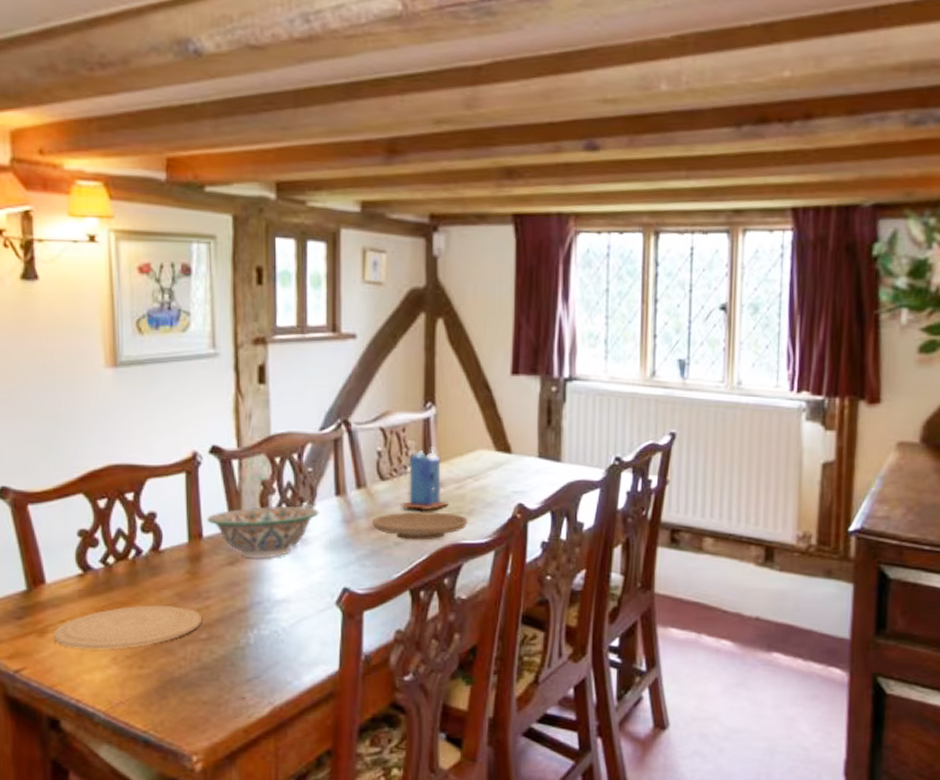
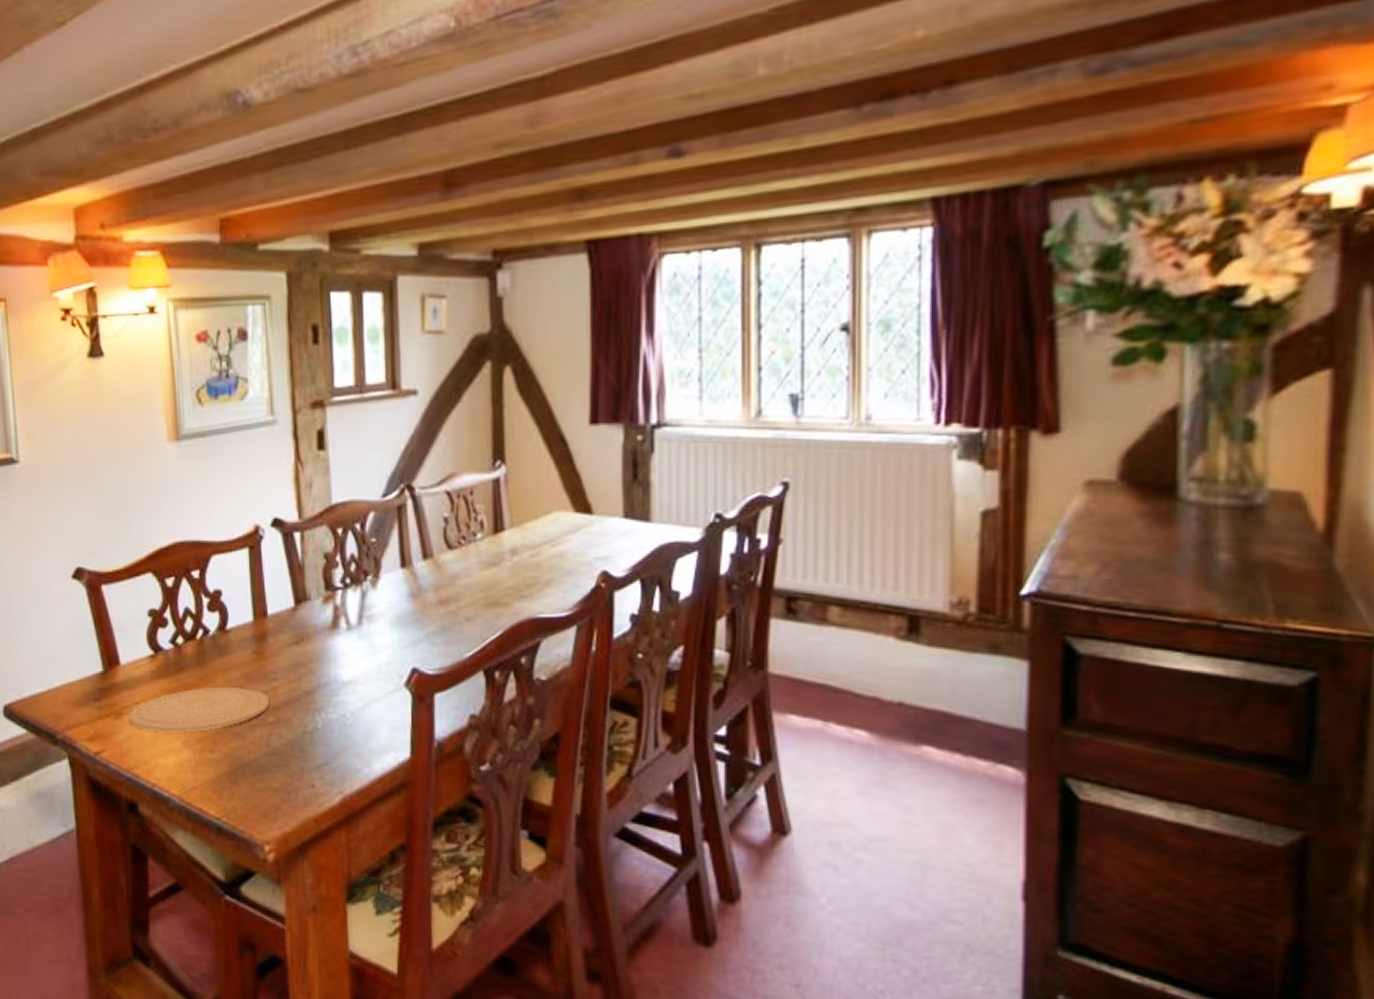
decorative bowl: present [207,505,319,559] -> none [271,579,385,637]
plate: present [371,512,468,541] -> none [440,583,546,615]
candle: present [401,447,449,511] -> none [471,510,524,582]

